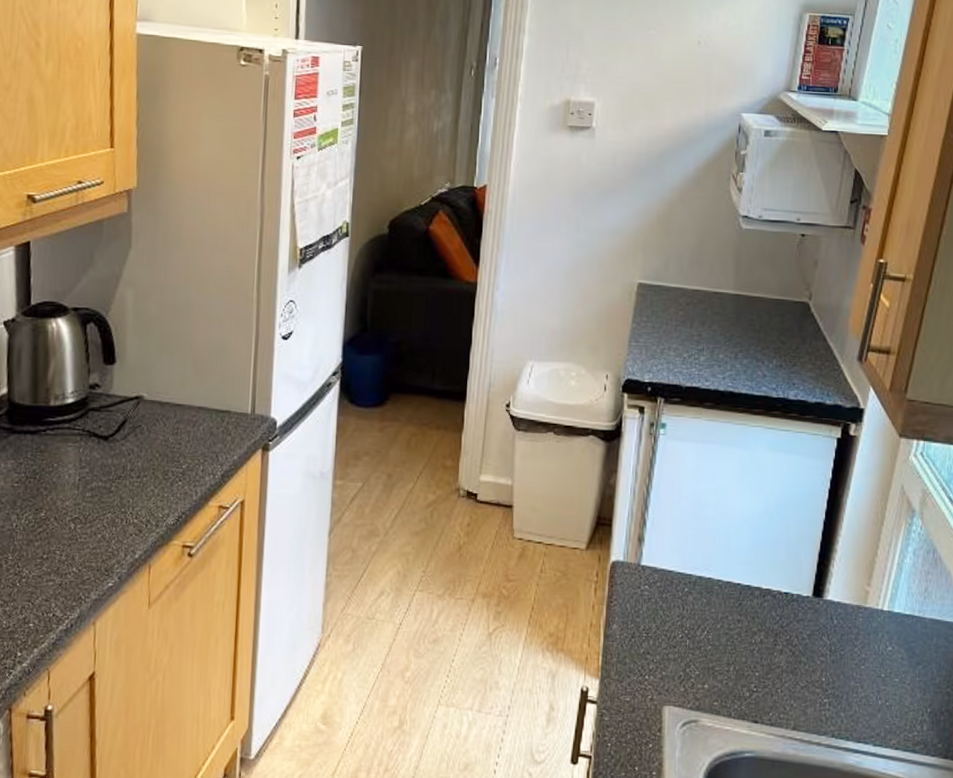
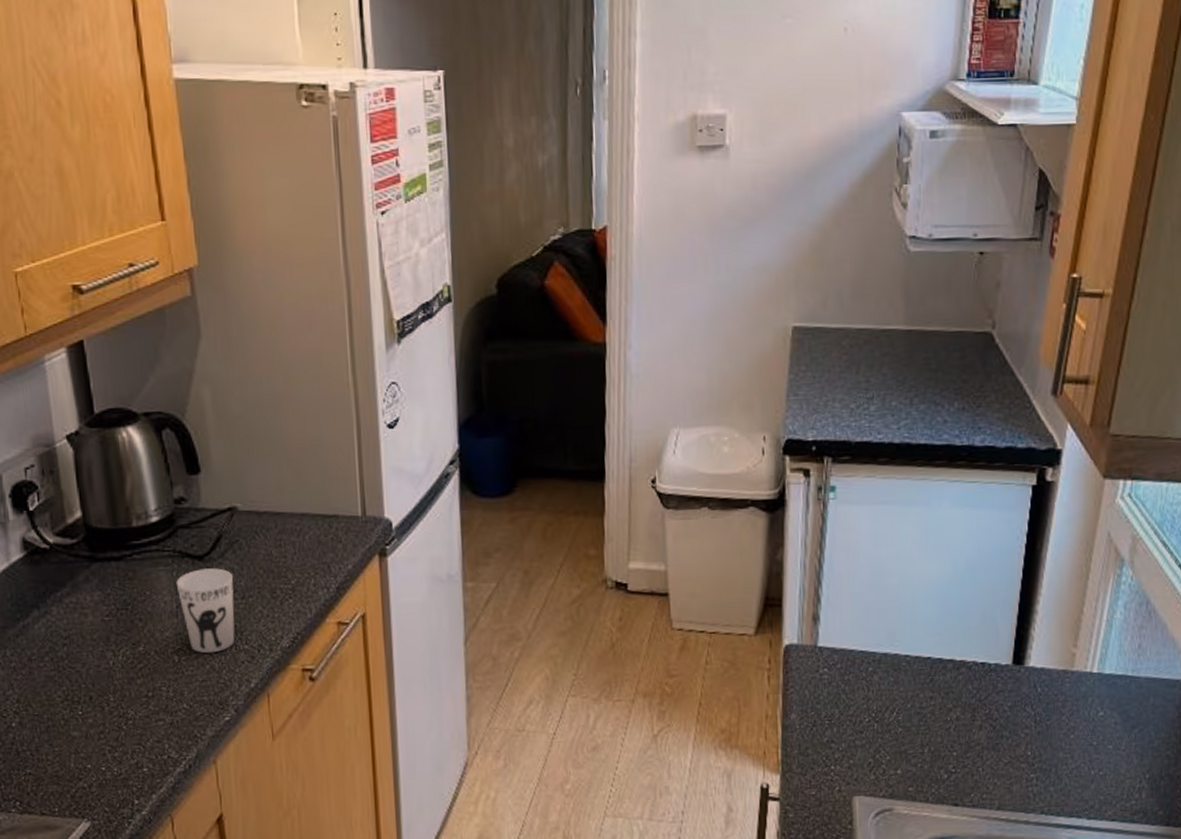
cup: none [81,448,133,524] -> present [176,568,235,654]

